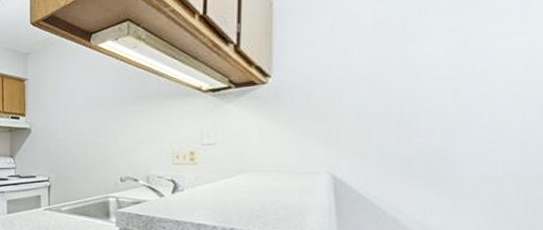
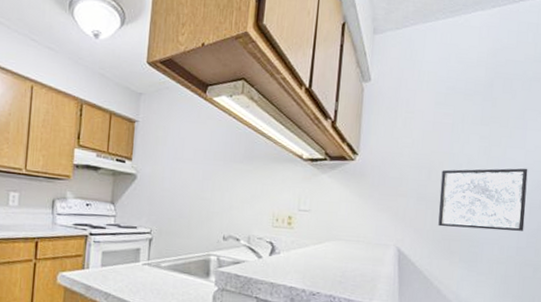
wall art: none [388,58,534,146] -> present [438,168,528,231]

